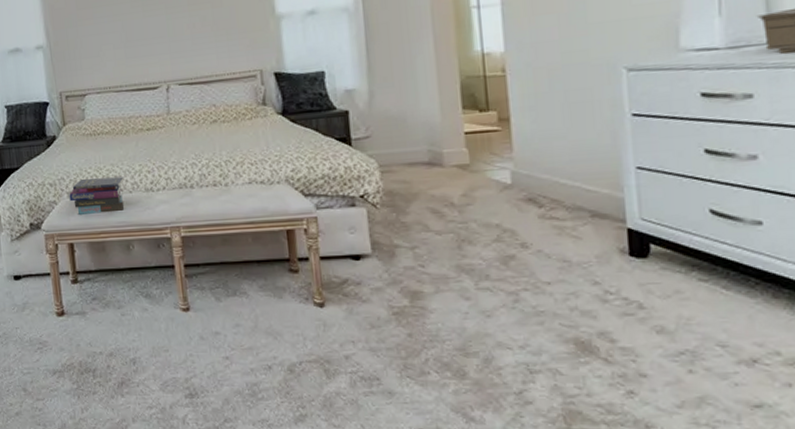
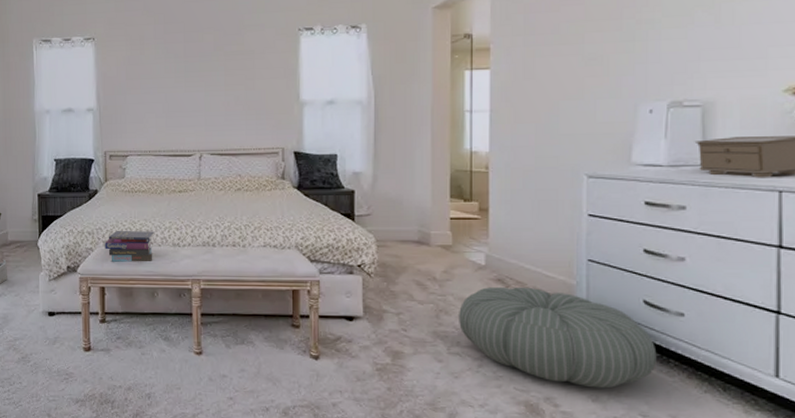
pouf: none [485,205,733,317] -> present [459,286,657,389]

